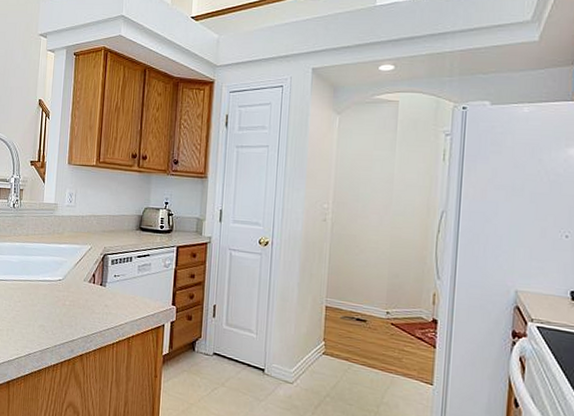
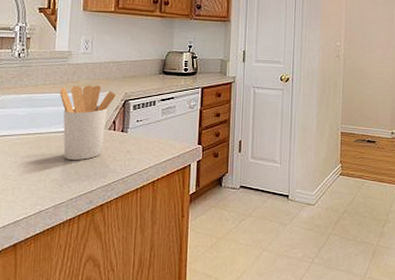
utensil holder: none [47,237,96,310] -> present [60,85,116,160]

